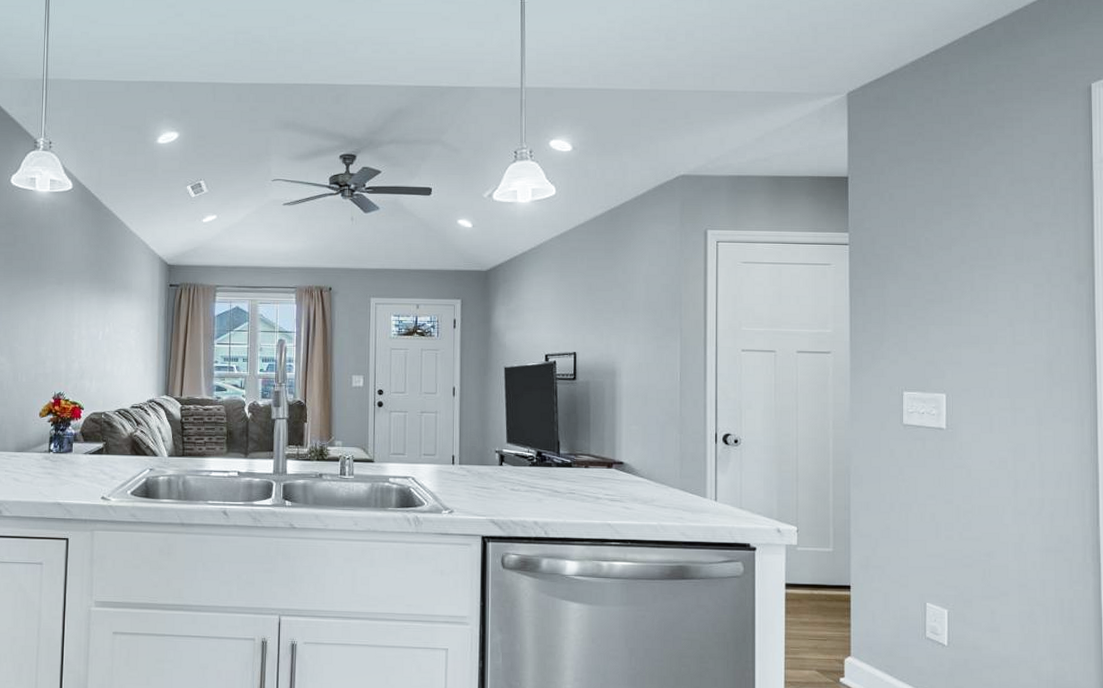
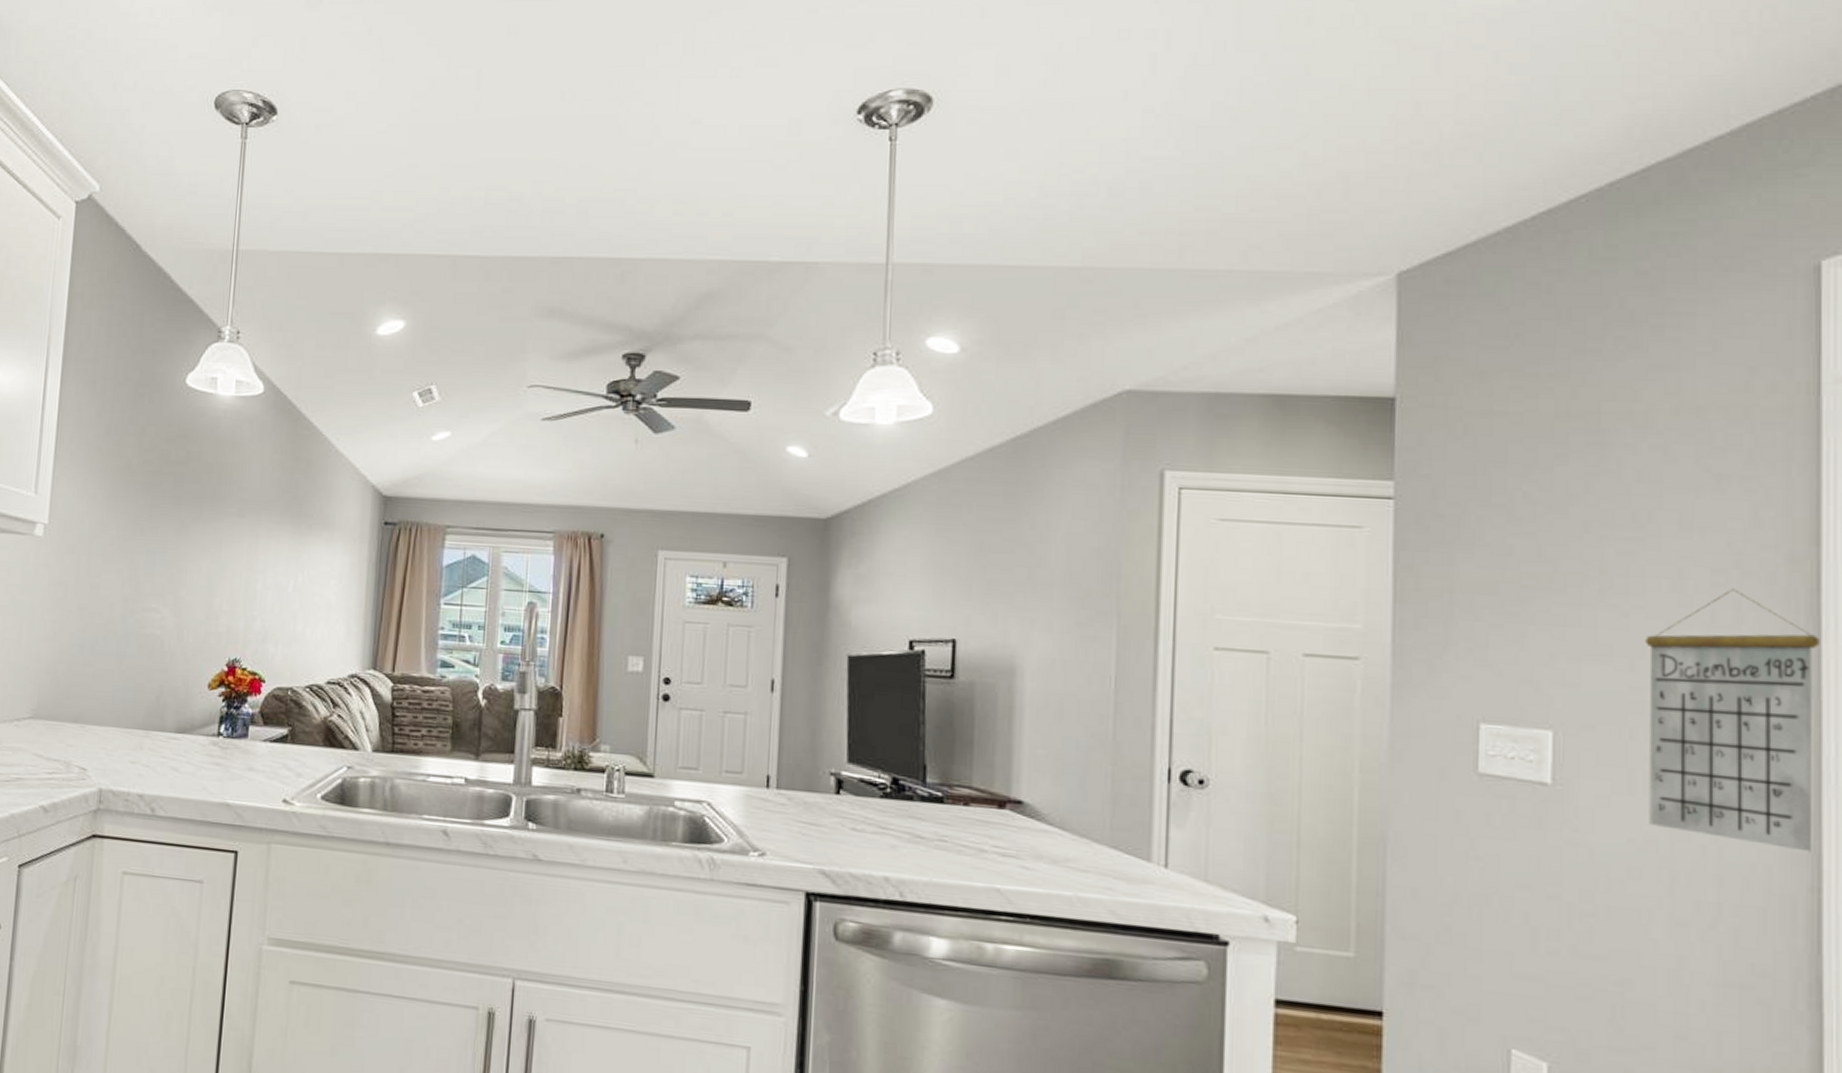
calendar: none [997,296,1095,462] -> present [1645,588,1820,852]

